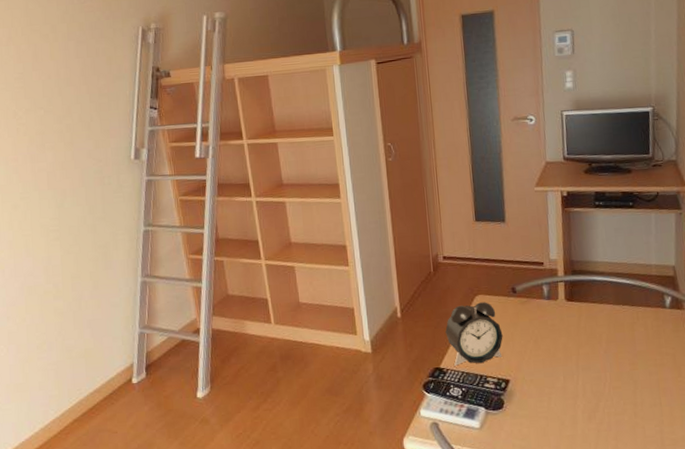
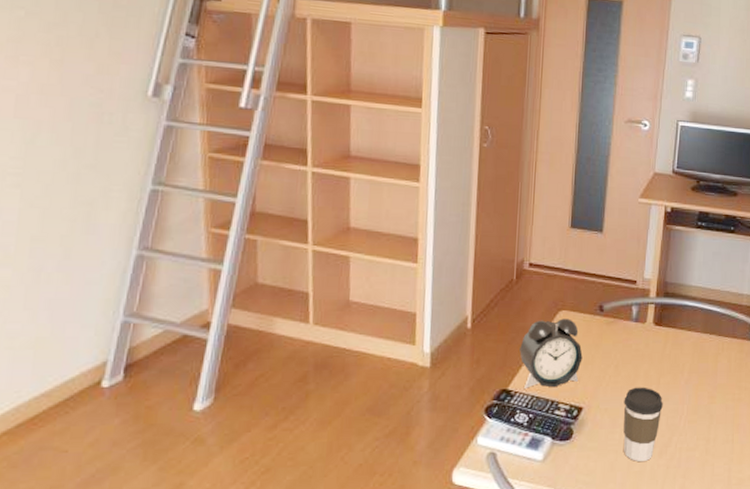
coffee cup: none [547,358,586,426] -> present [623,387,663,461]

